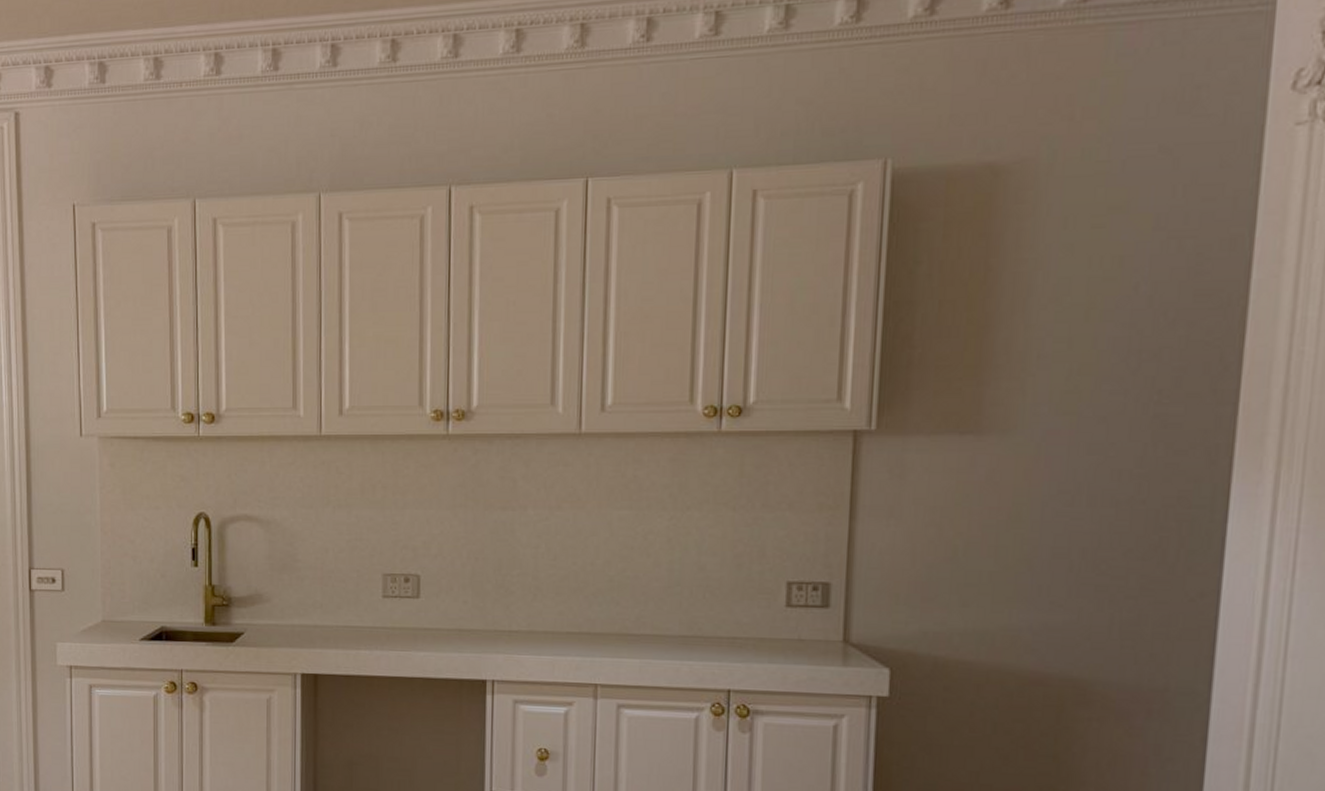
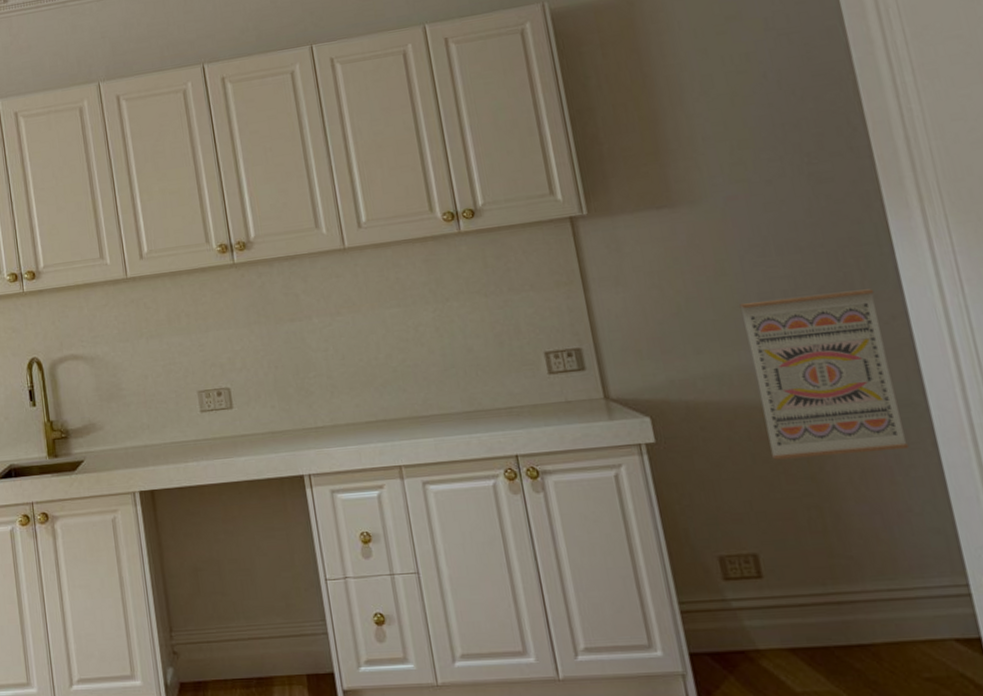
wall art: none [1015,556,1189,741] -> present [739,288,910,460]

